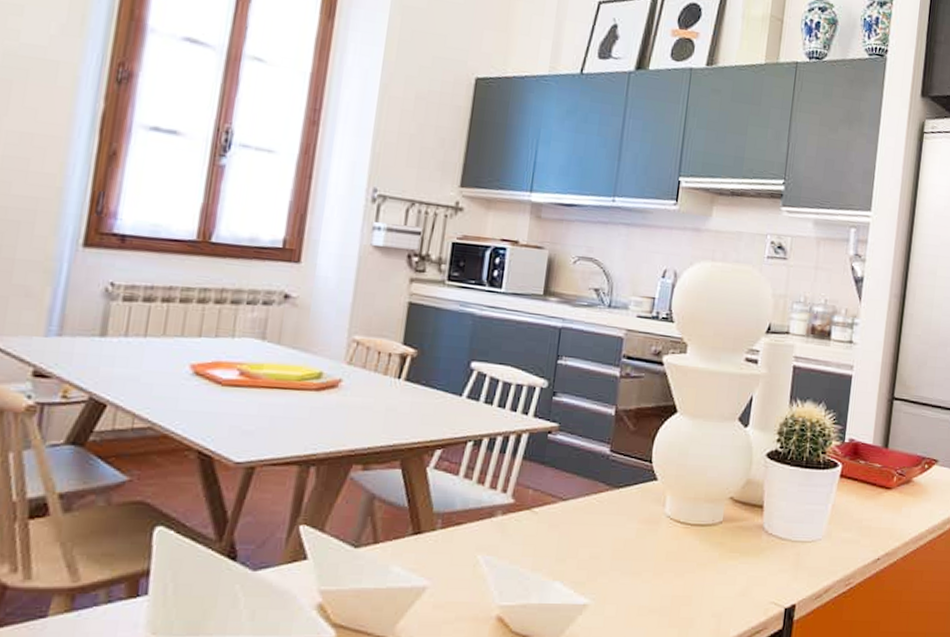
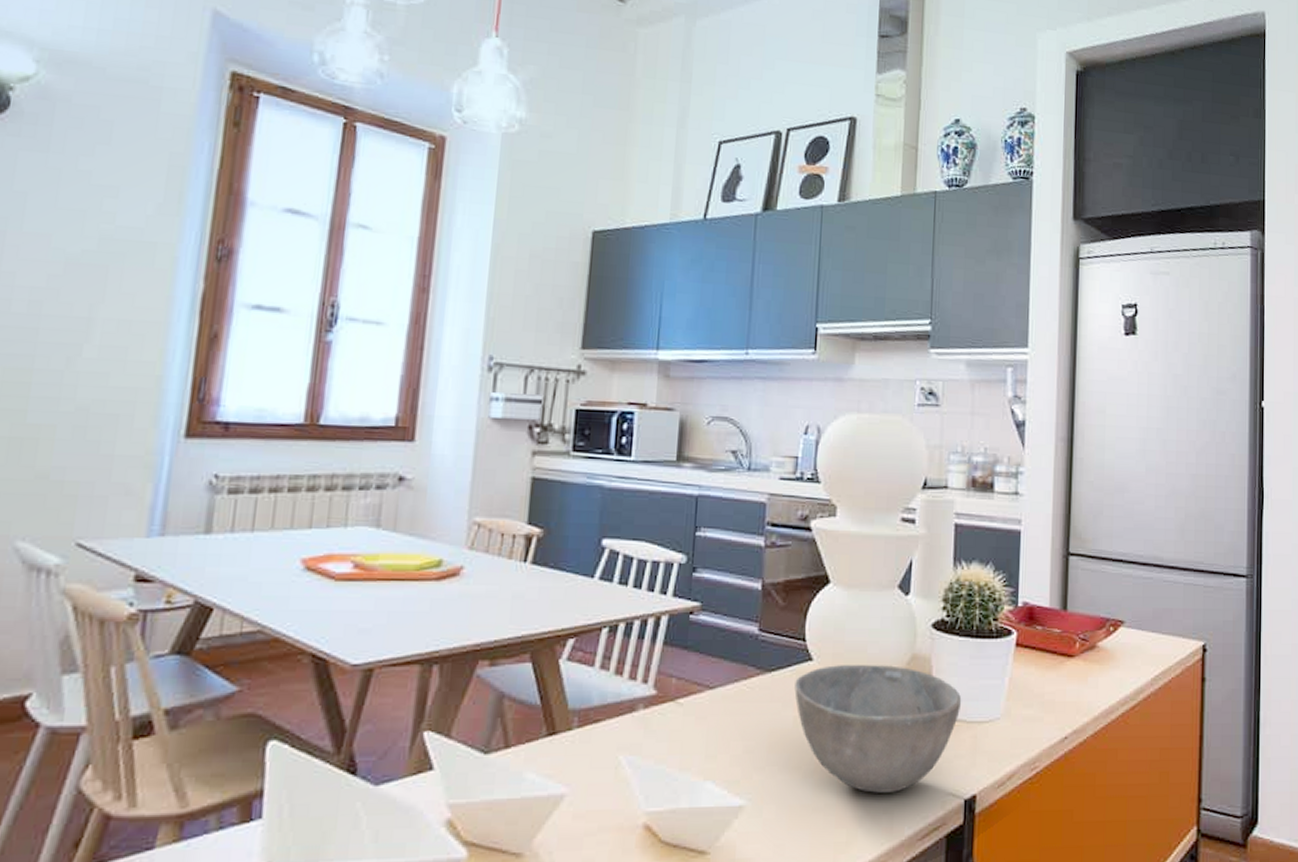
bowl: none [639,485,789,599] -> present [794,665,962,793]

